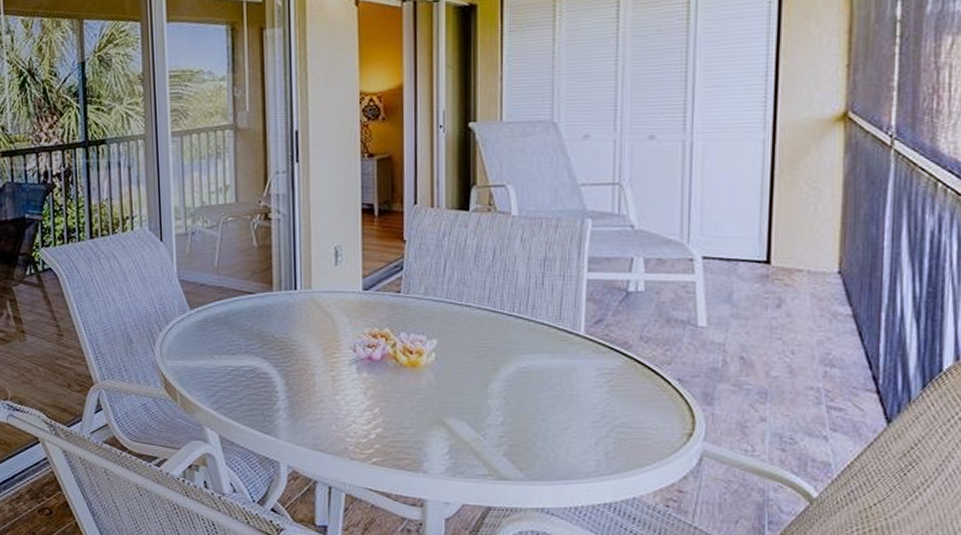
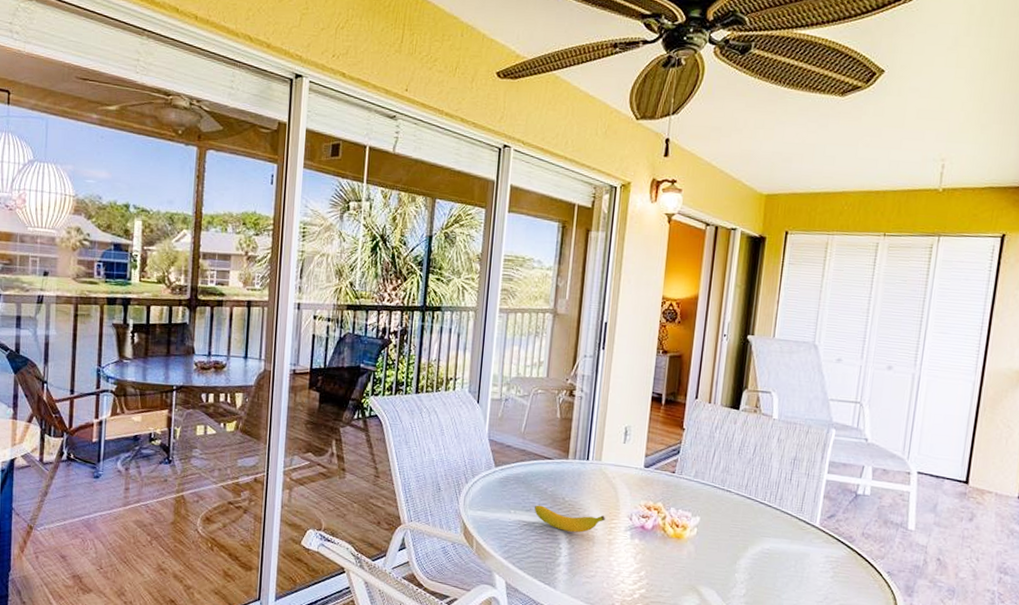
banana: none [241,346,324,372] -> present [534,505,605,533]

